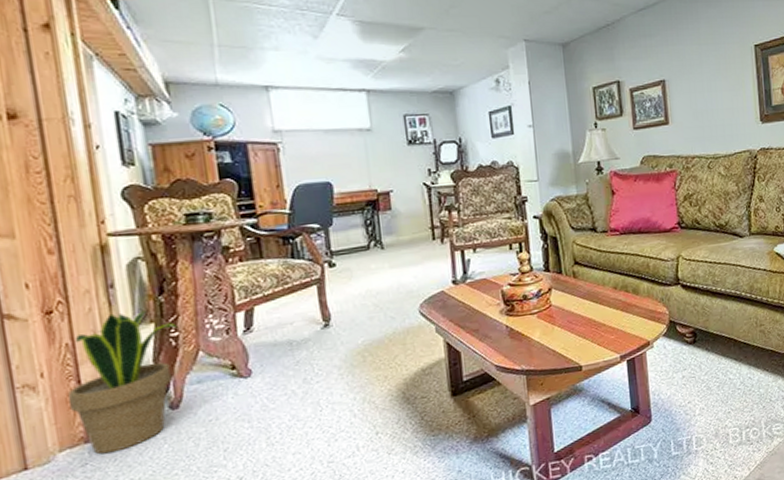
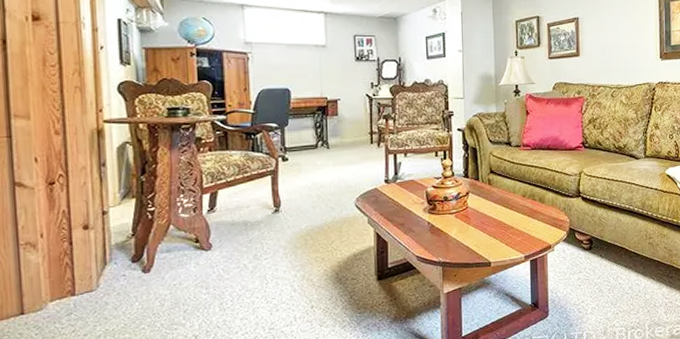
potted plant: present [67,311,178,455] -> none [60,188,154,307]

